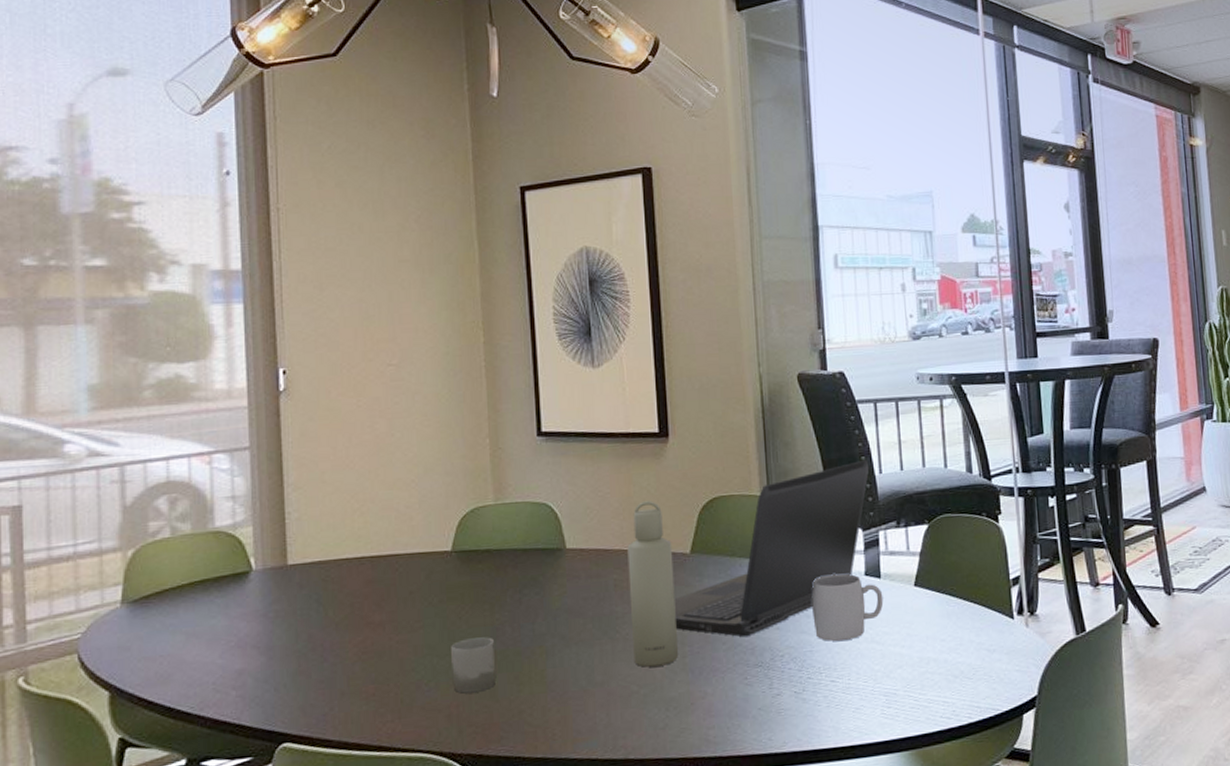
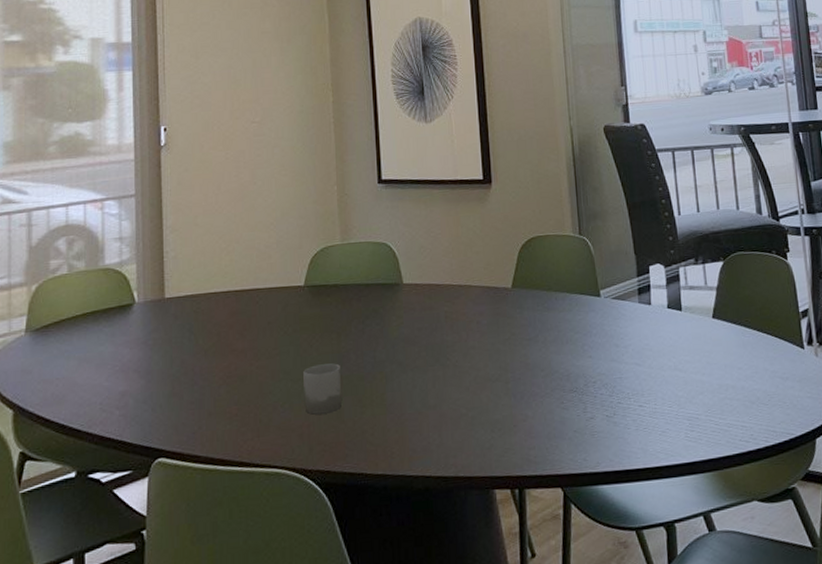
bottle: present [627,501,678,667] -> none [456,240,502,392]
laptop computer: present [674,459,870,637] -> none [497,202,670,365]
mug: present [811,573,884,642] -> none [620,306,685,369]

